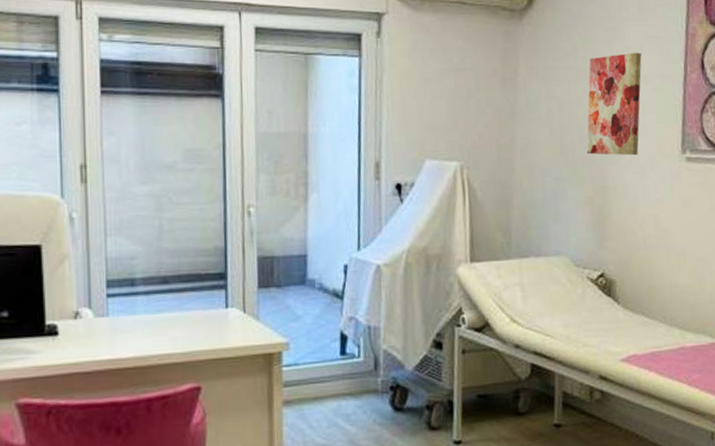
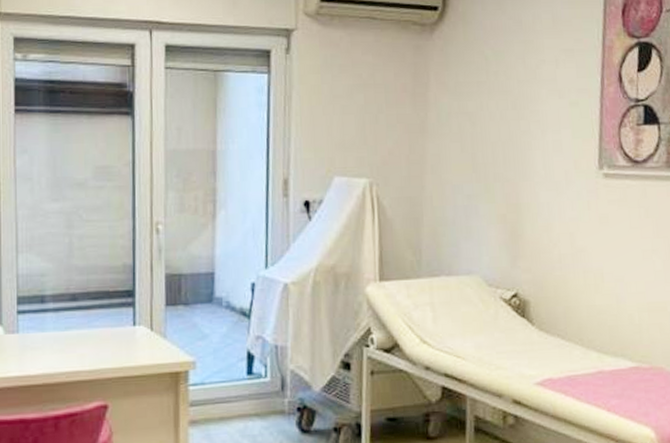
wall art: present [586,52,642,156] -> none [499,65,557,172]

